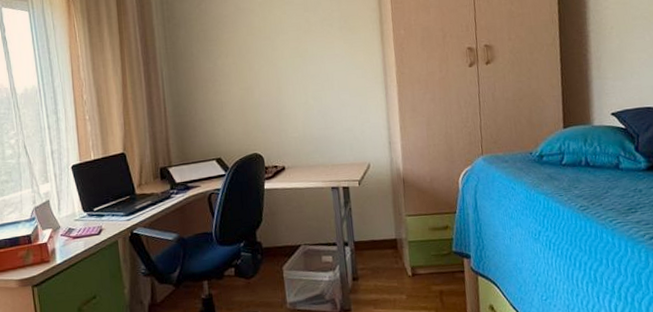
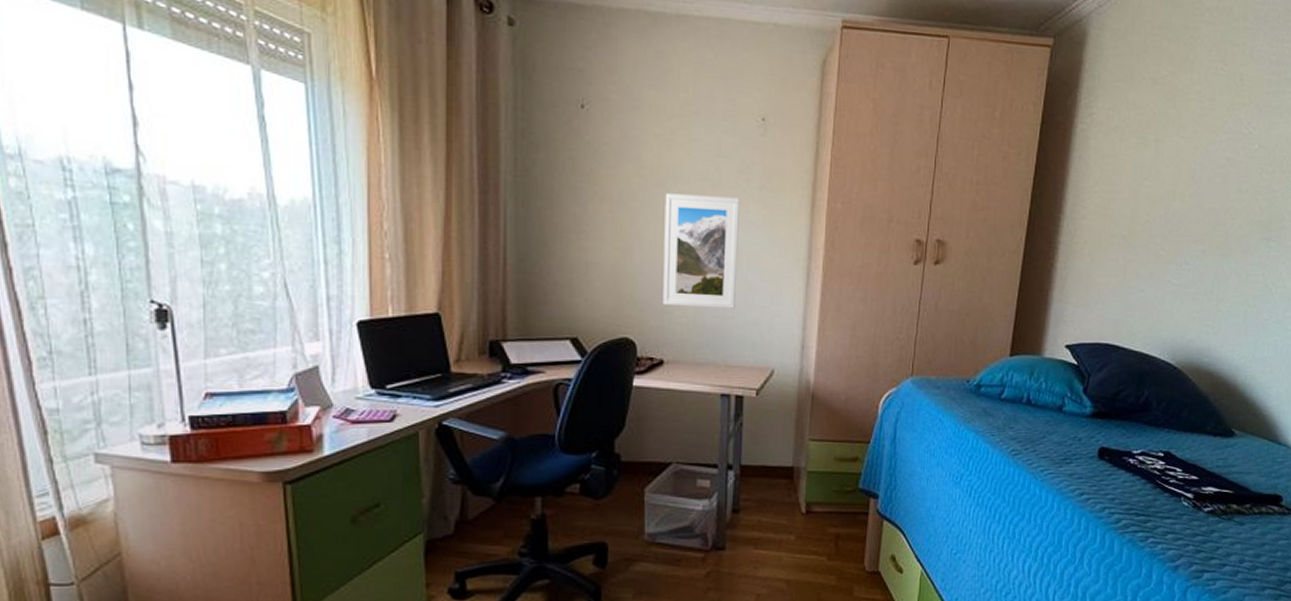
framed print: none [271,38,333,125] -> present [663,193,740,309]

